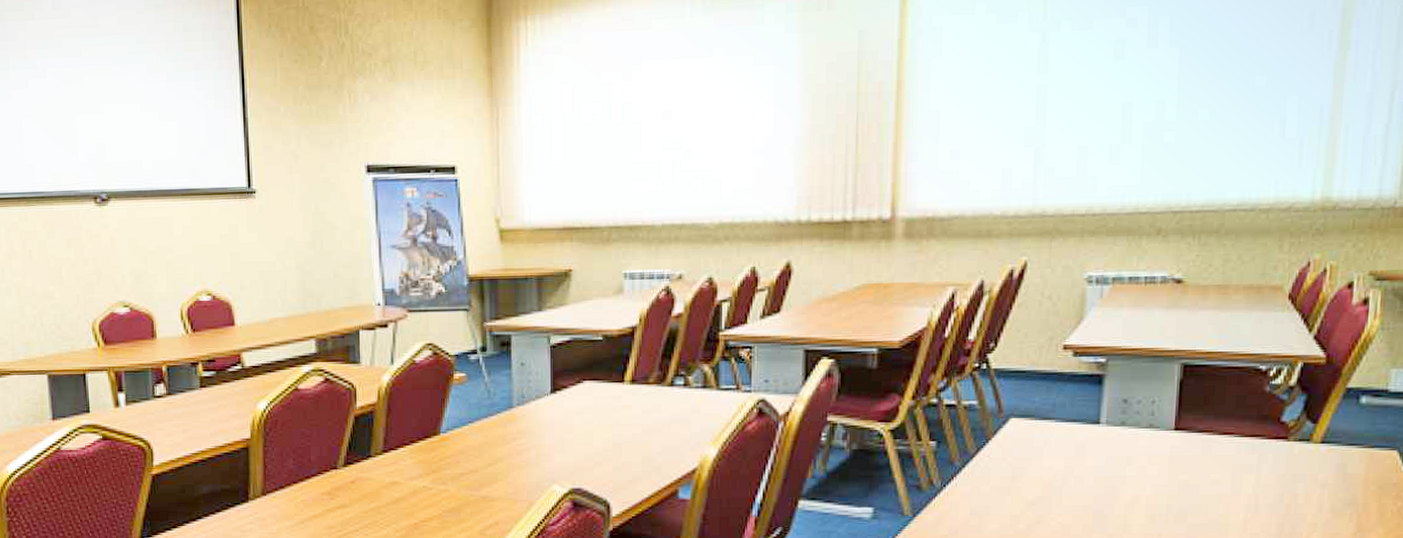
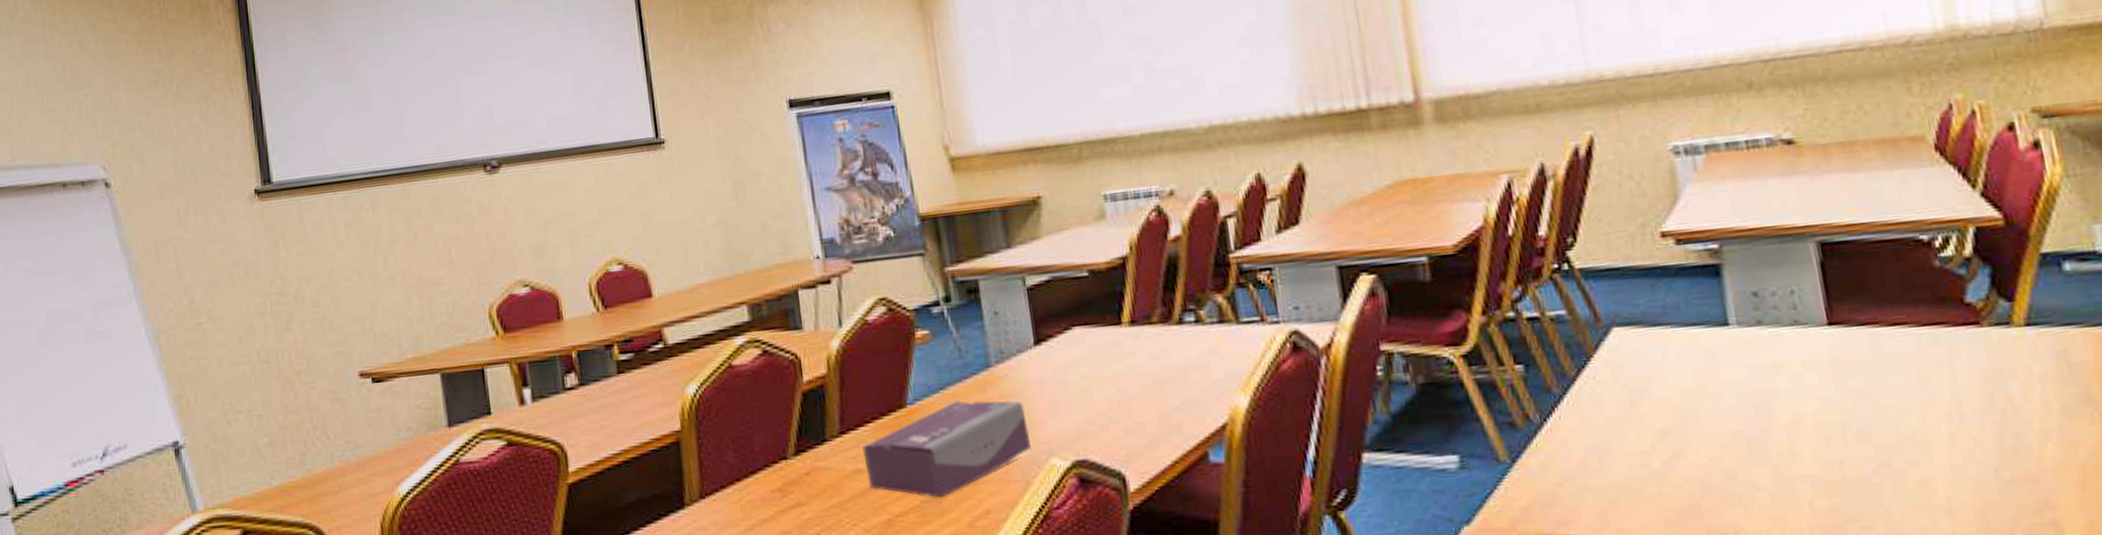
tissue box: none [400,433,538,509] -> present [862,400,1032,498]

